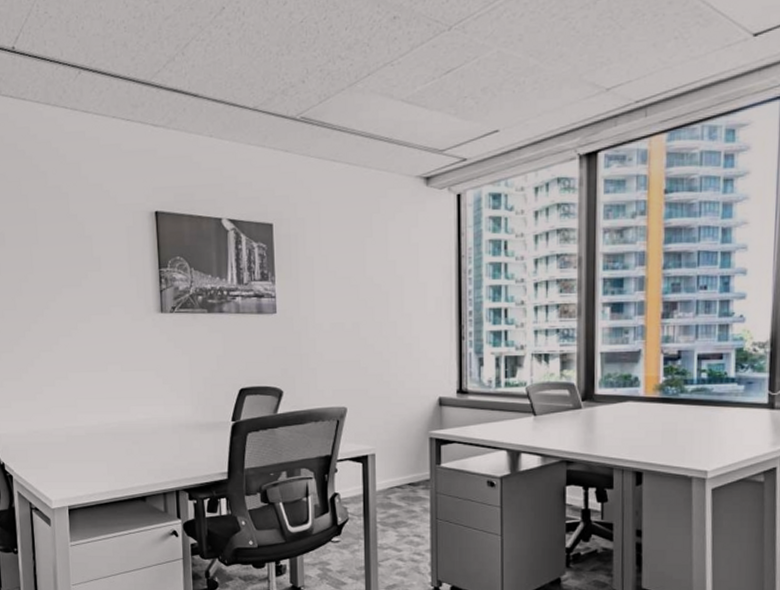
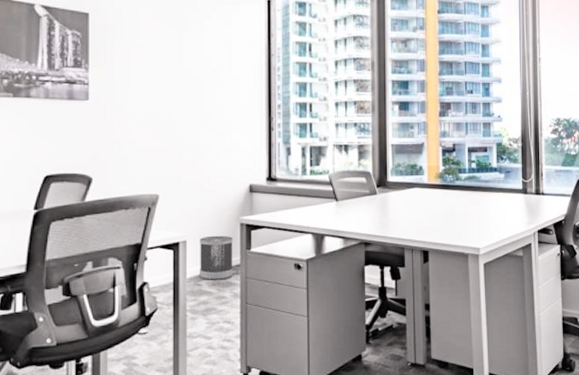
wastebasket: none [388,449,423,494] -> present [200,235,233,280]

